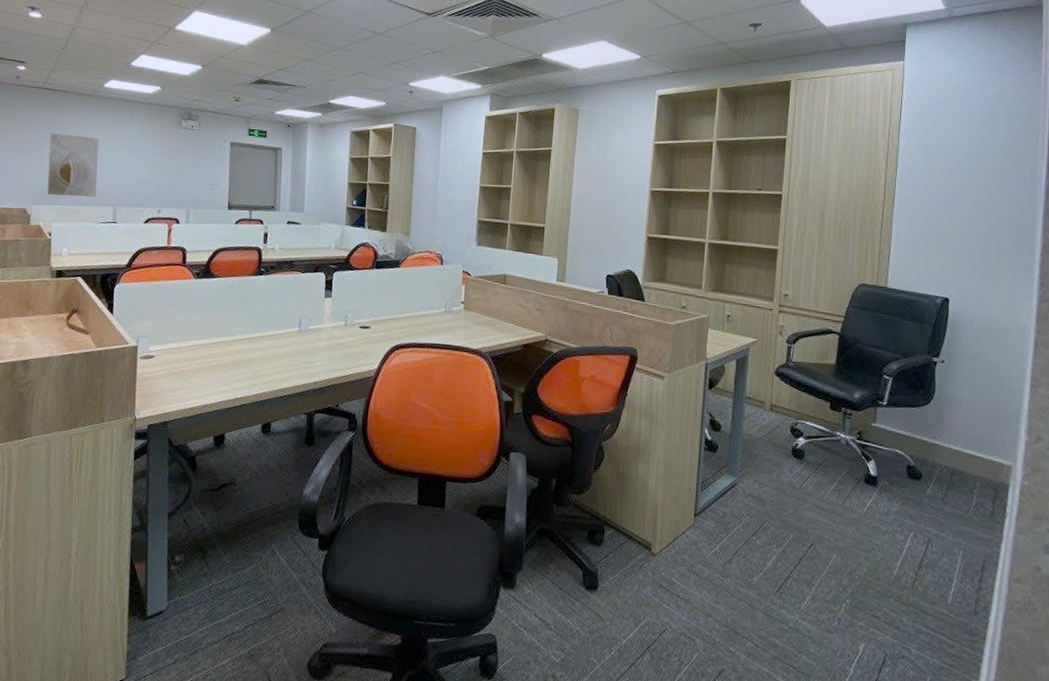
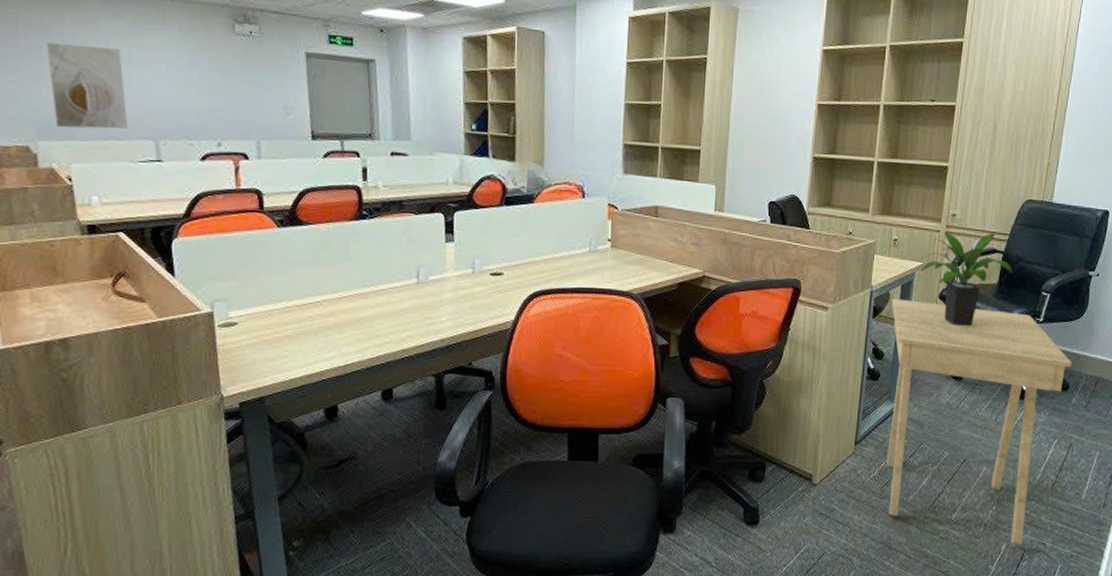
side table: none [727,372,923,648] -> present [887,298,1072,546]
potted plant: none [755,310,851,404] -> present [920,232,1014,326]

